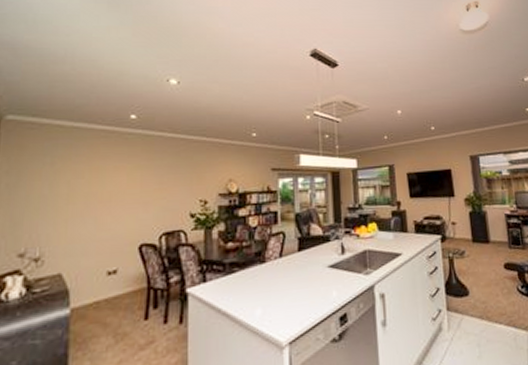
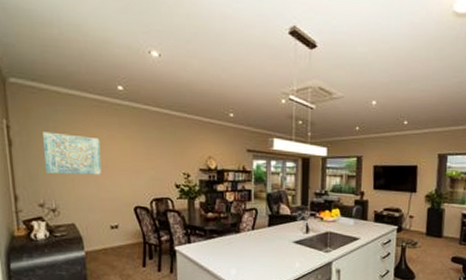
wall art: none [34,168,104,216] -> present [43,131,102,175]

